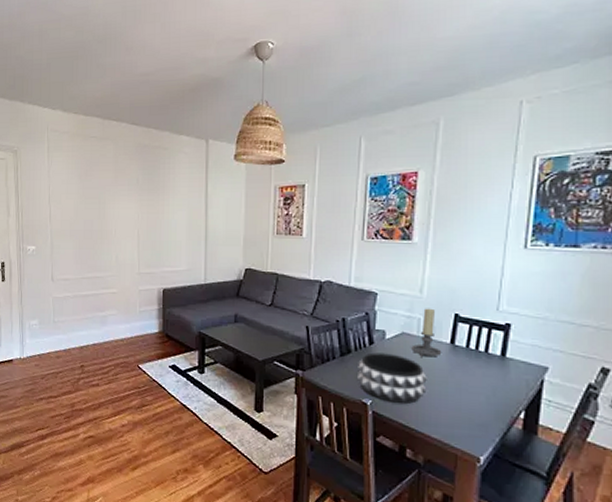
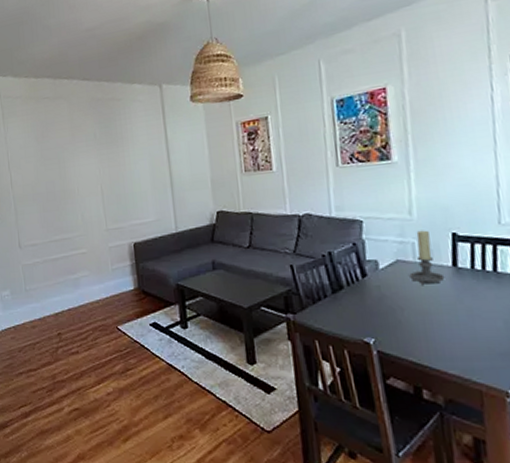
decorative bowl: present [358,352,427,404] -> none [353,284,435,339]

